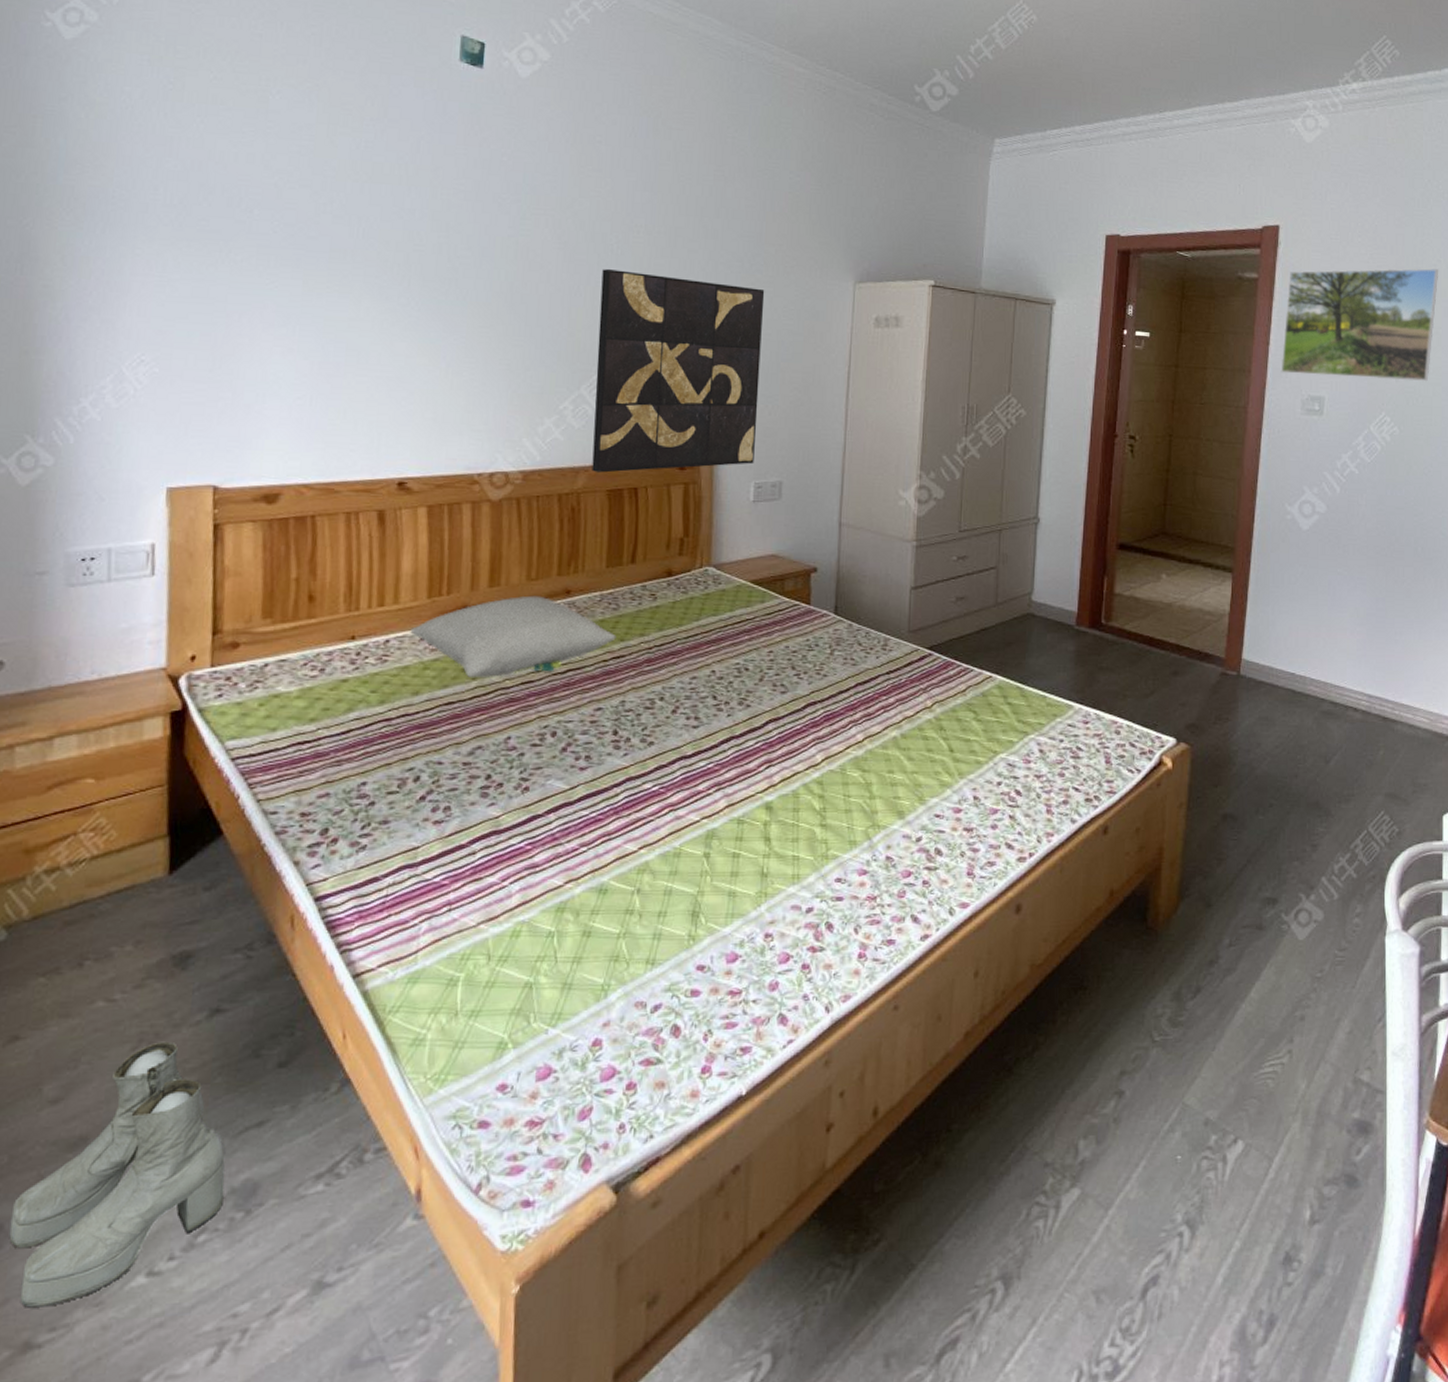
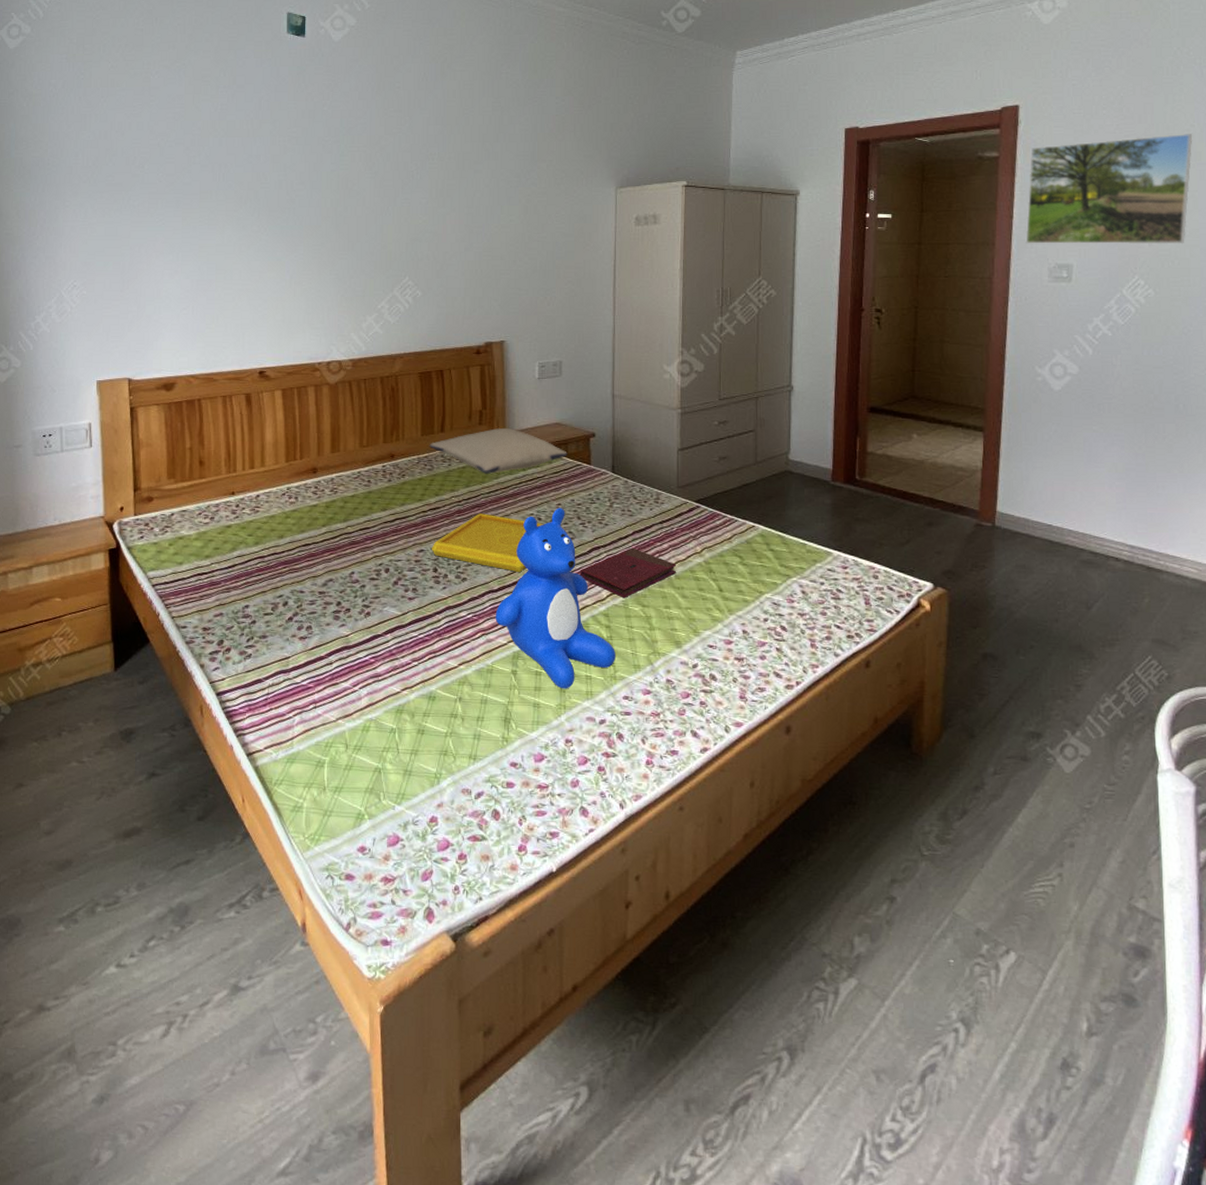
boots: present [9,1041,226,1308] -> none [24,795,165,982]
pillow: present [410,595,616,679] -> none [274,459,432,526]
wall art: present [592,269,765,473] -> none [405,192,540,359]
serving tray: none [612,663,752,733] -> present [432,513,544,572]
pillow: none [615,560,784,615] -> present [429,428,568,474]
teddy bear: none [687,656,829,873] -> present [495,508,615,689]
book: none [791,702,903,763] -> present [579,547,676,598]

